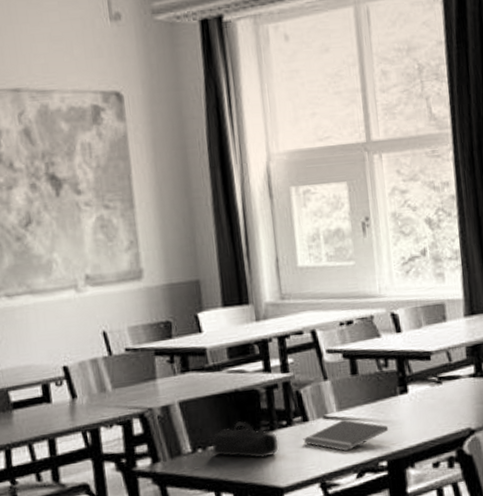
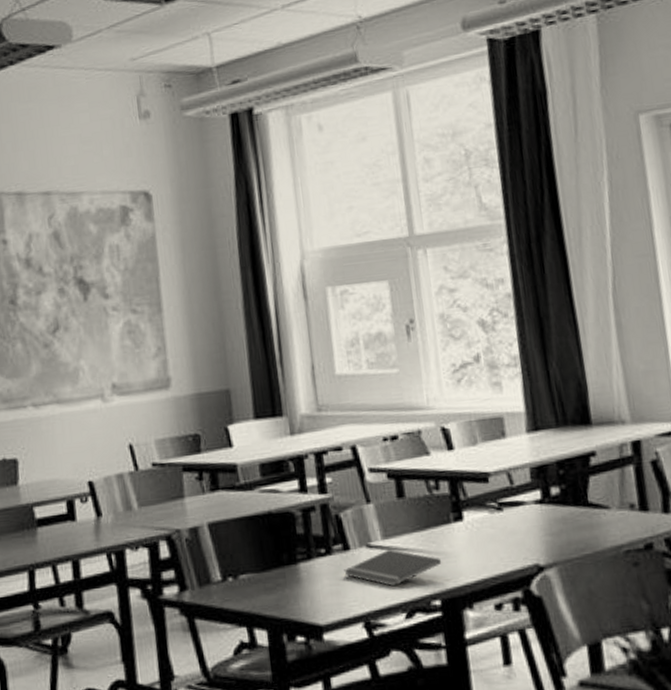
pencil case: present [211,420,279,459] -> none [243,546,317,592]

